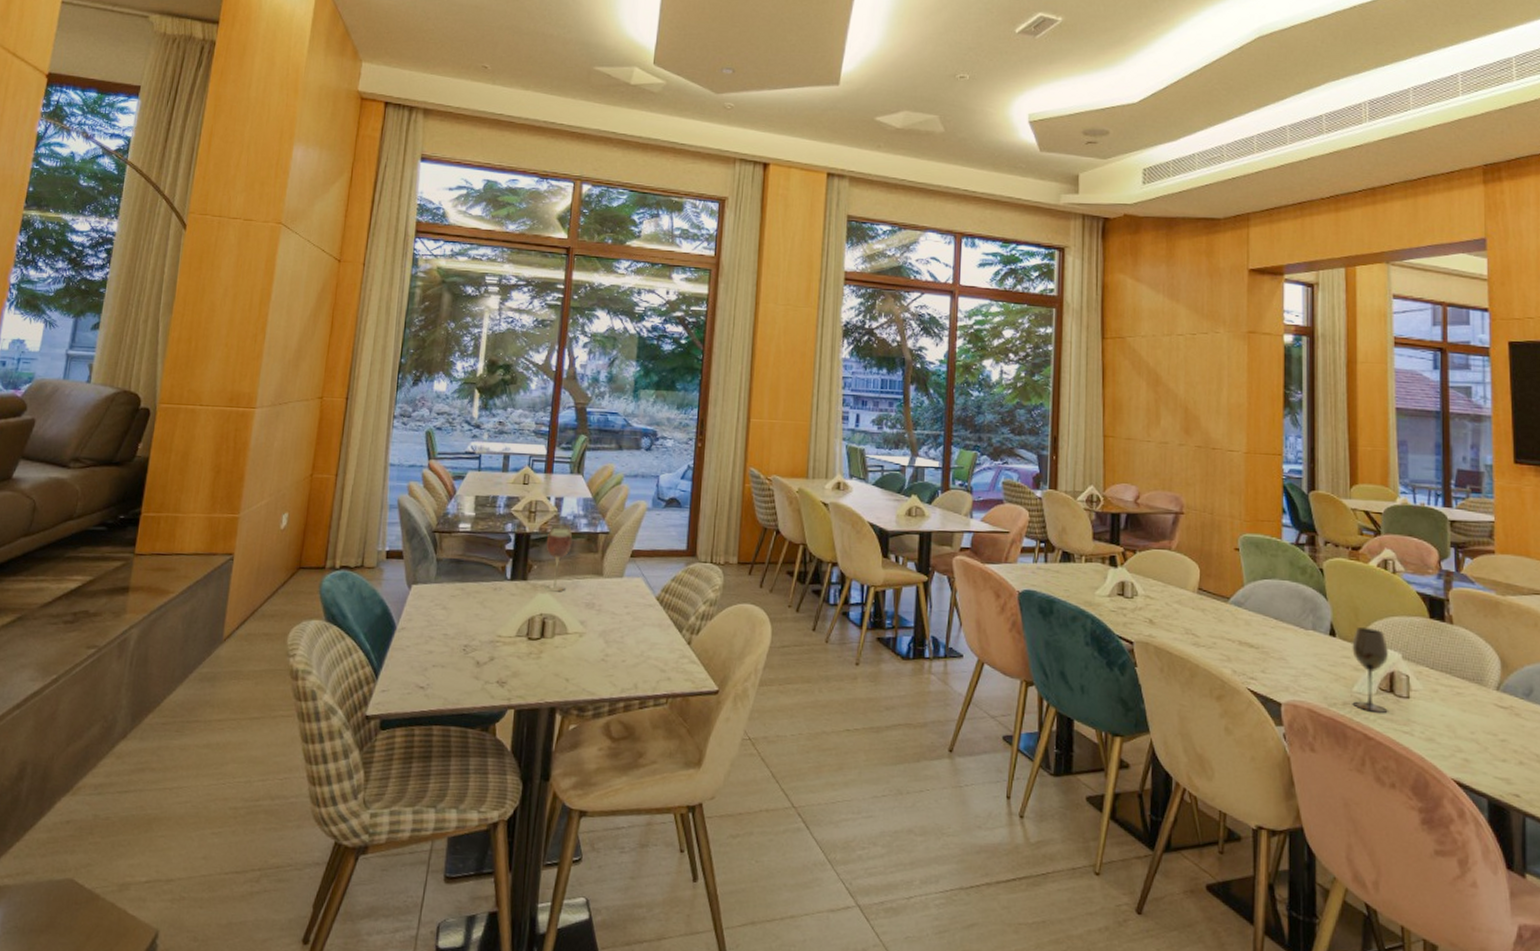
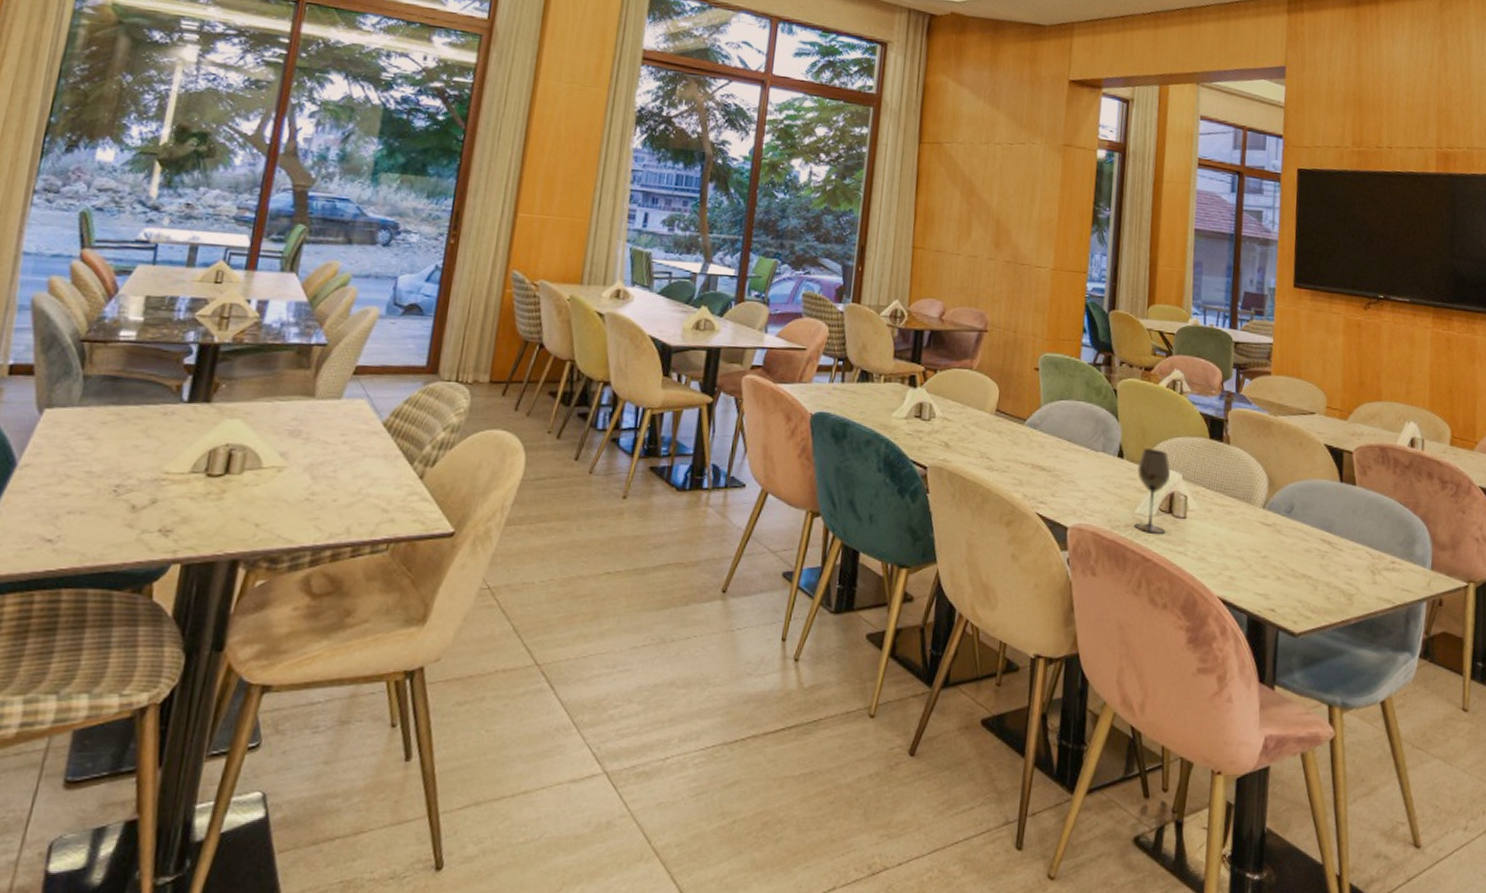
wineglass: present [544,523,573,592] -> none [233,332,278,417]

